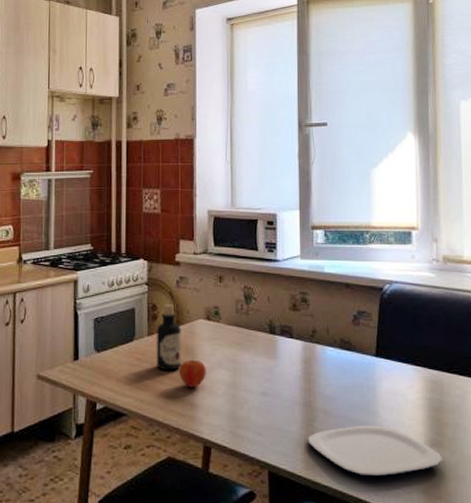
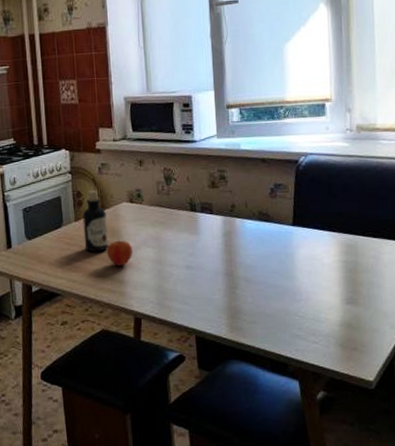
plate: present [308,425,444,477] -> none [231,288,359,335]

